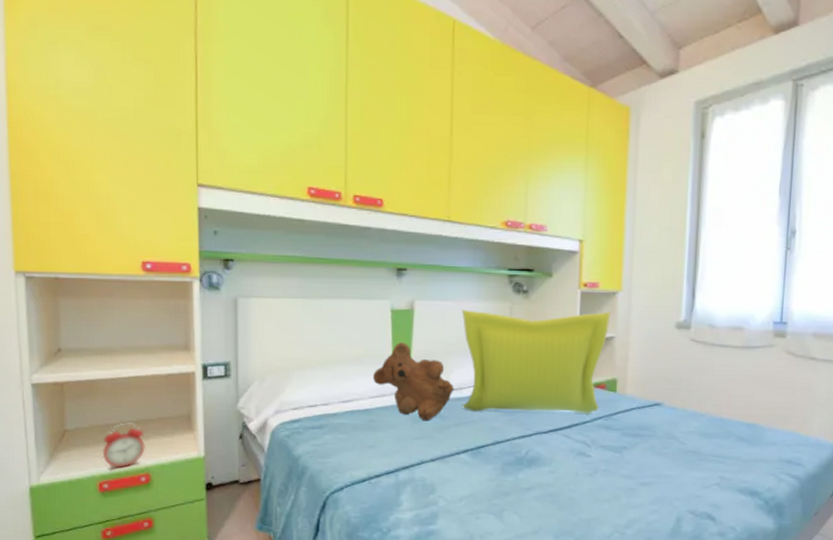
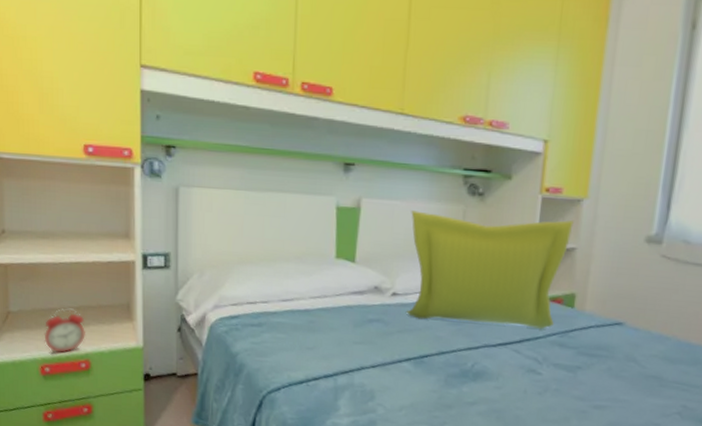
teddy bear: present [373,342,454,421] -> none [315,242,399,326]

